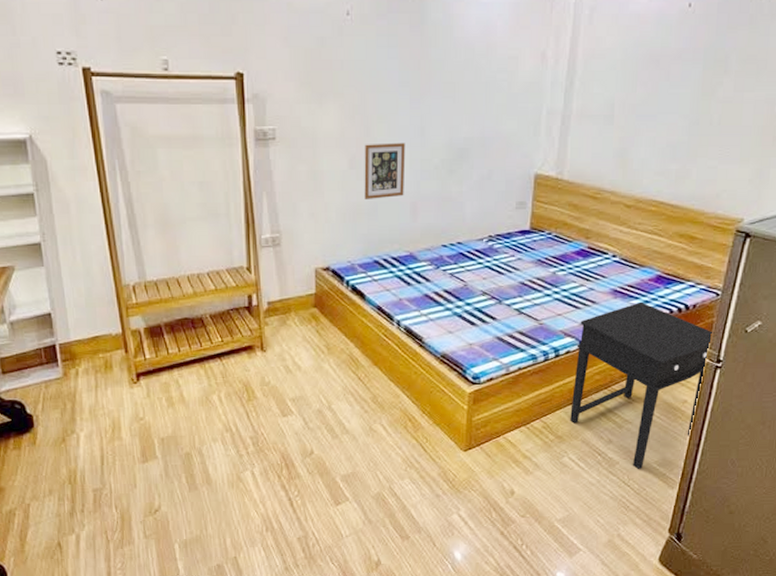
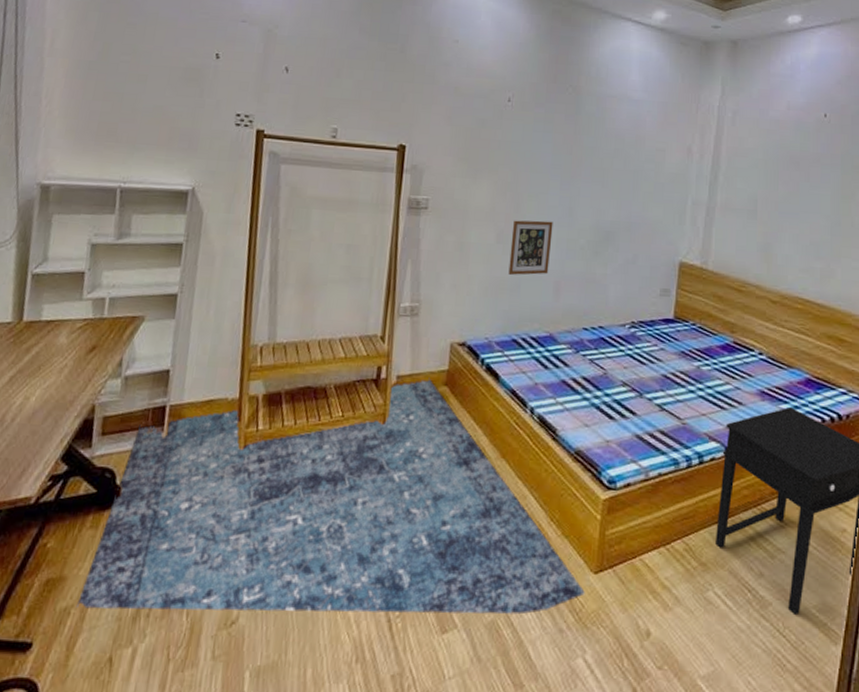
rug: none [19,301,457,510] -> present [76,377,585,615]

